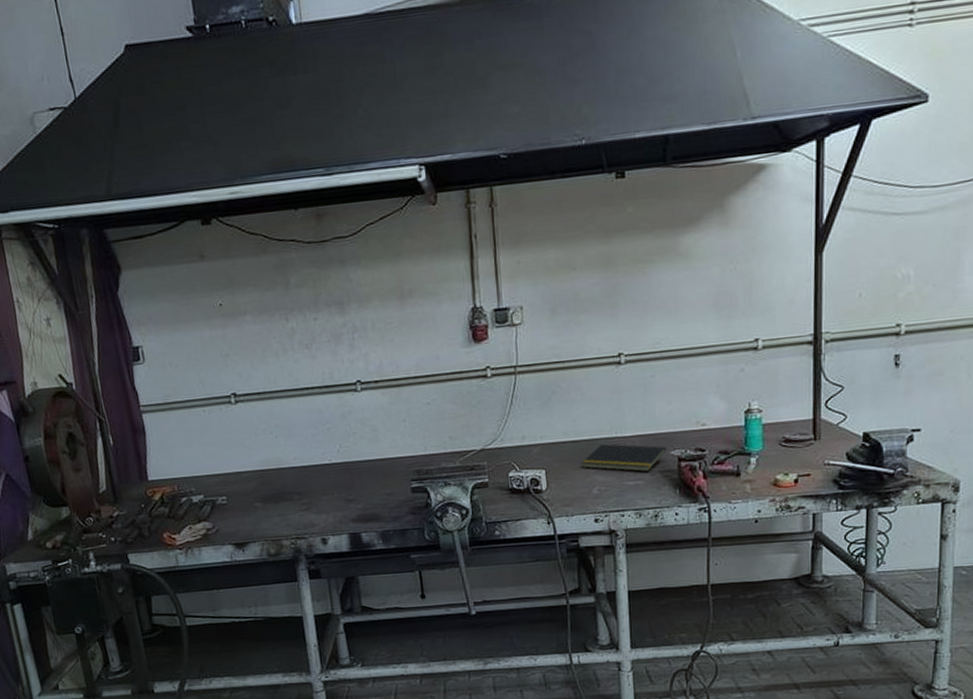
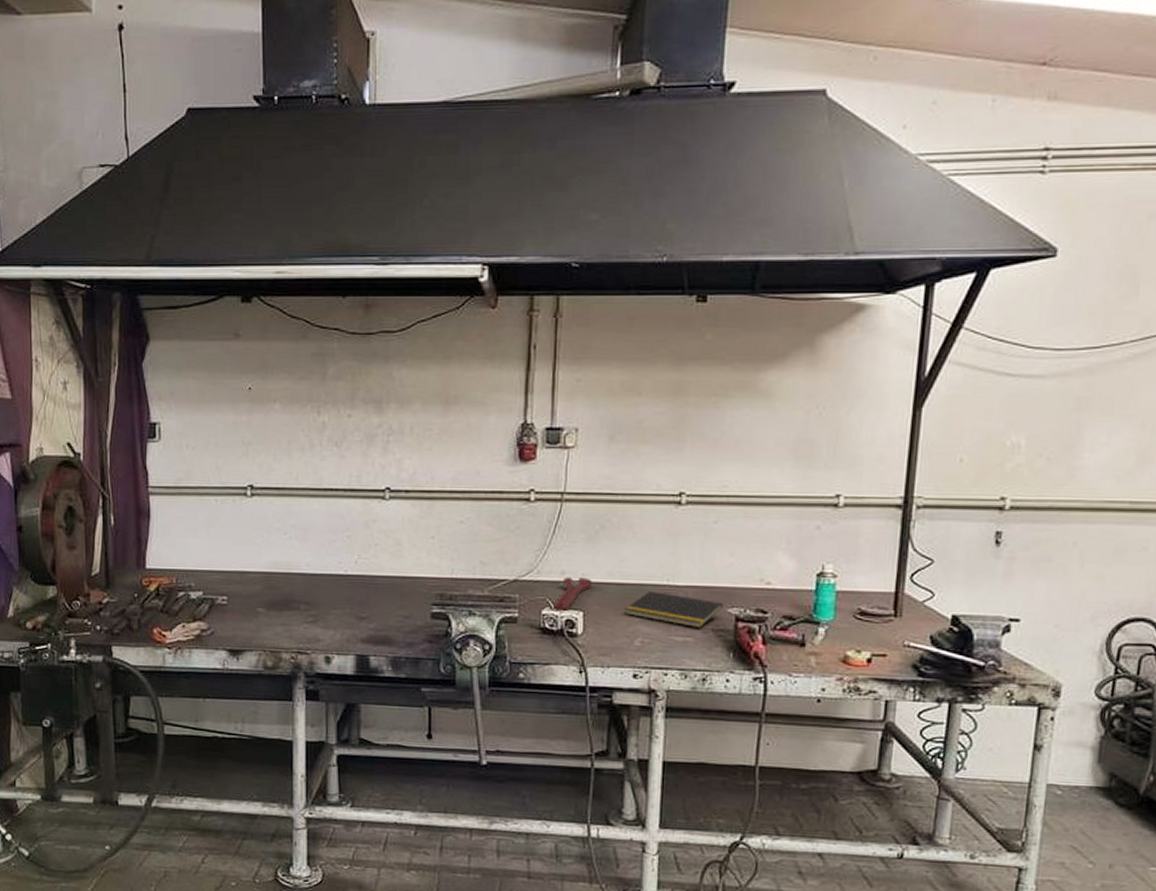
adjustable wrench: none [518,439,551,473] -> present [553,577,592,612]

